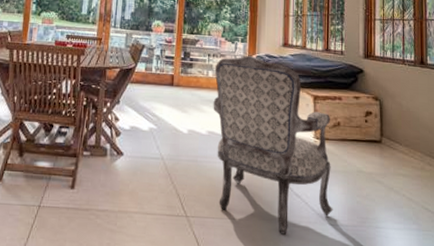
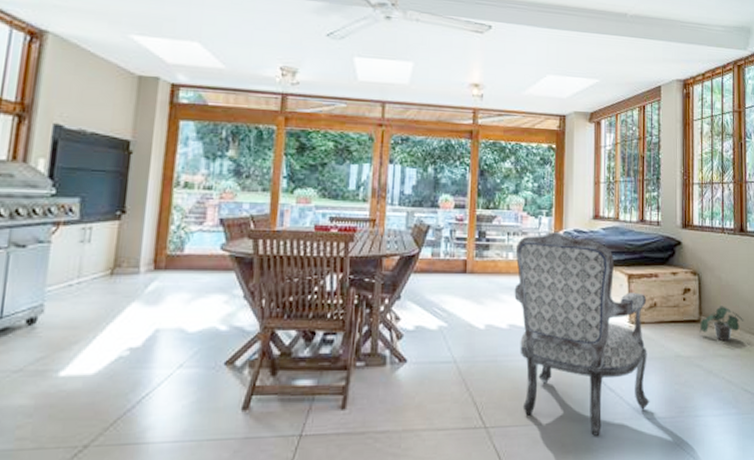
potted plant: none [380,129,425,163] -> present [699,306,744,342]

